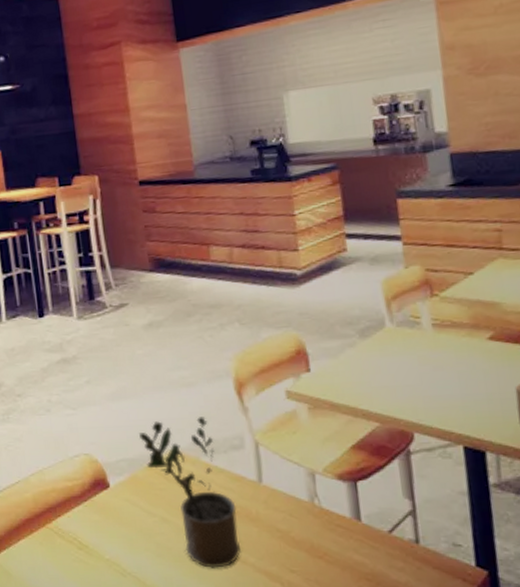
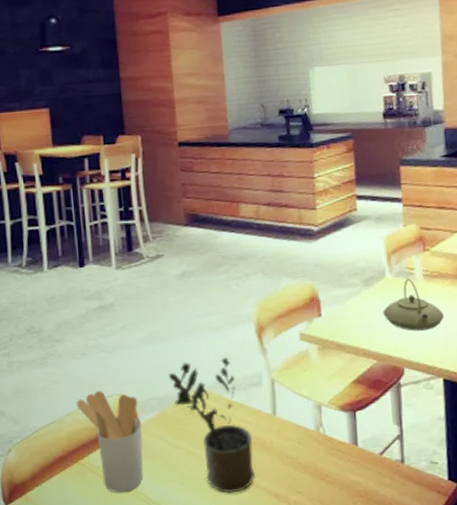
utensil holder: none [41,449,116,561] -> present [76,390,144,493]
teapot: none [384,329,461,390] -> present [383,279,444,331]

